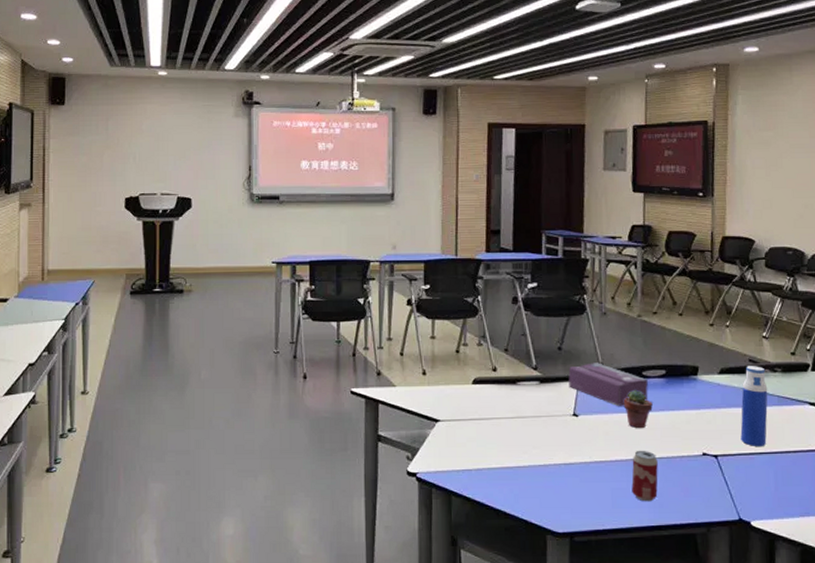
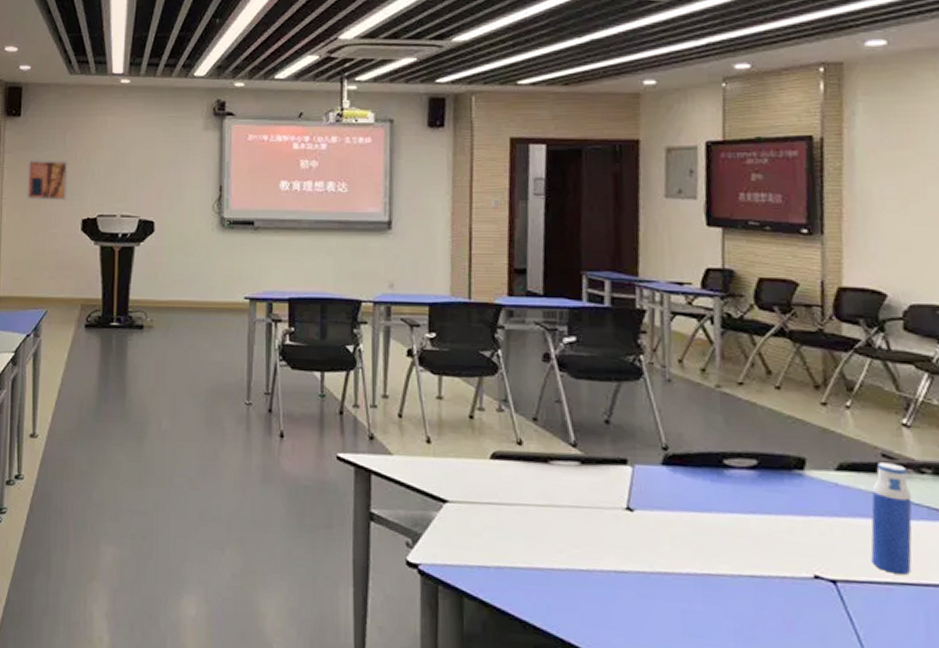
wall art: none [72,144,111,182] -> present [26,160,68,201]
tissue box: present [568,363,648,406] -> none [619,443,733,503]
potted succulent: present [623,390,653,428] -> none [696,483,739,534]
beverage can: present [631,450,658,502] -> none [710,562,749,634]

